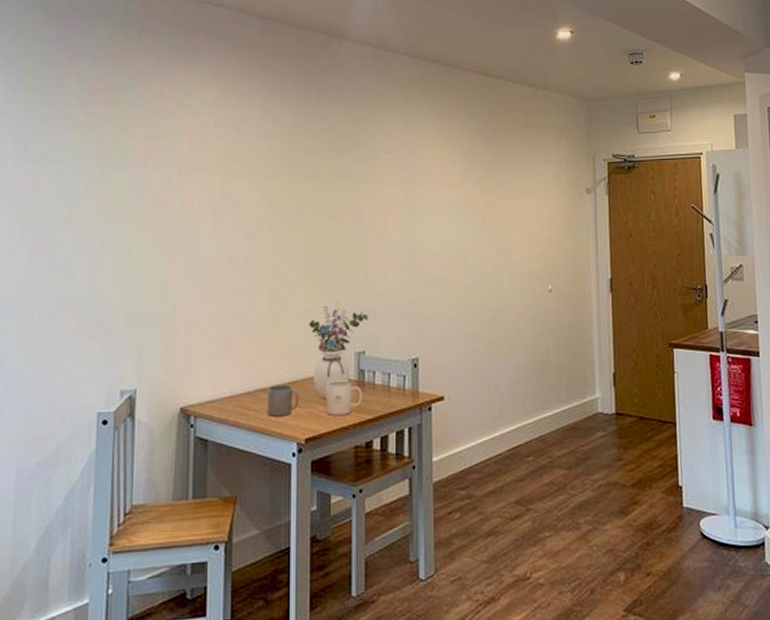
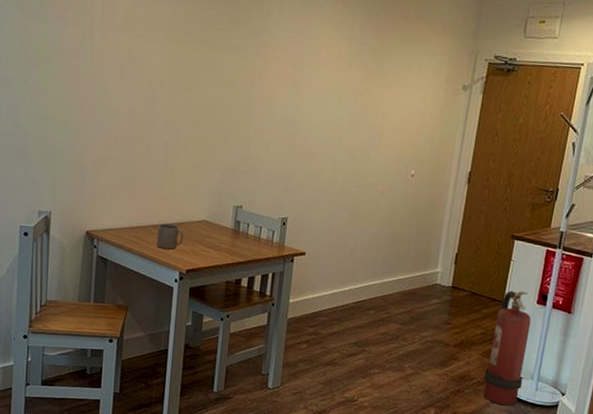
bouquet: present [309,301,369,399] -> none [196,160,249,241]
mug: present [326,380,363,416] -> none [205,226,237,256]
fire extinguisher: none [672,408,719,555] -> present [483,291,532,406]

